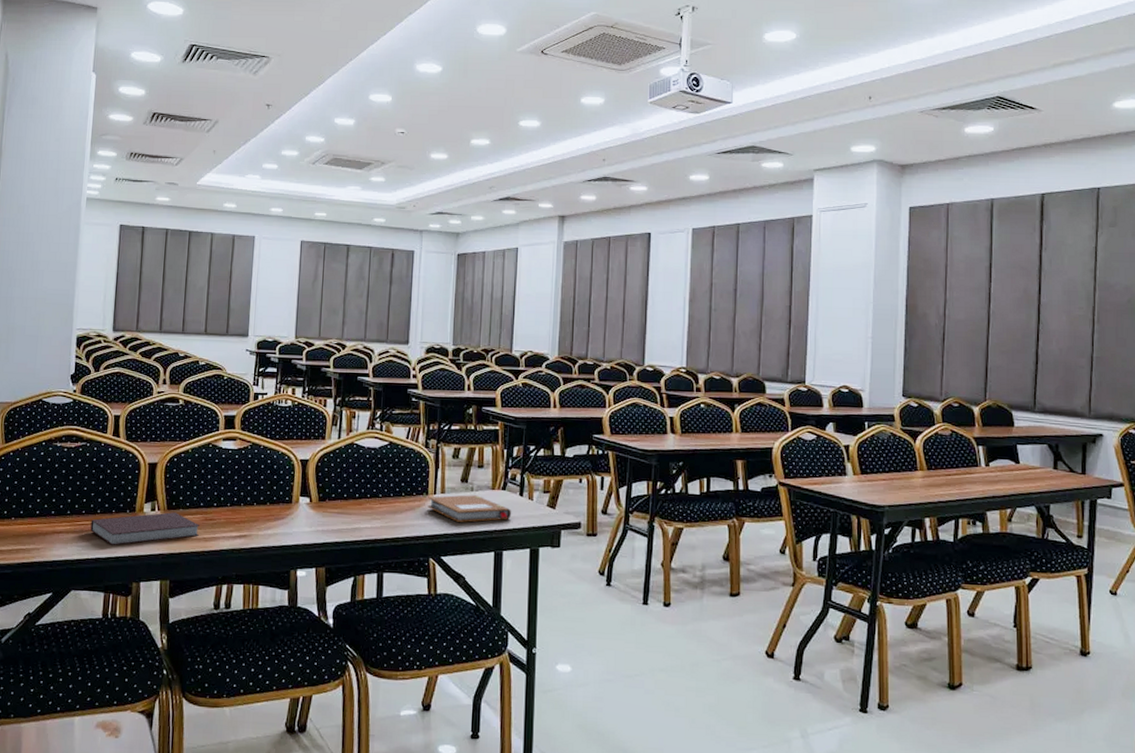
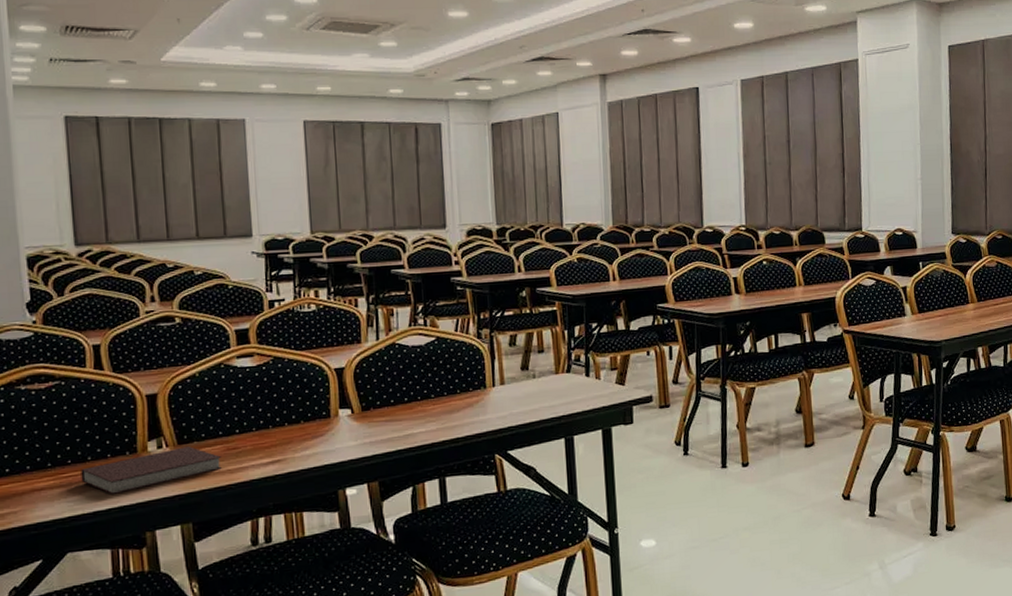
notebook: present [427,495,512,522] -> none [486,382,580,413]

